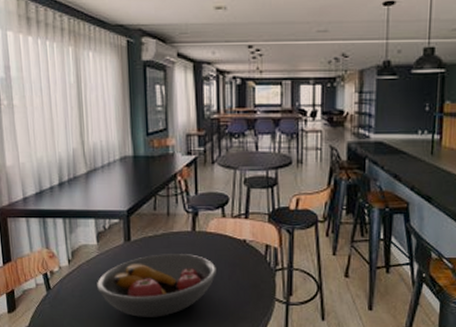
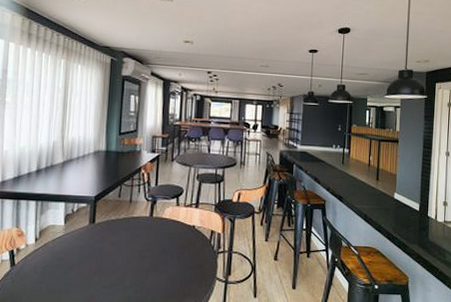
fruit bowl: present [96,254,218,317] -> none [58,235,169,293]

